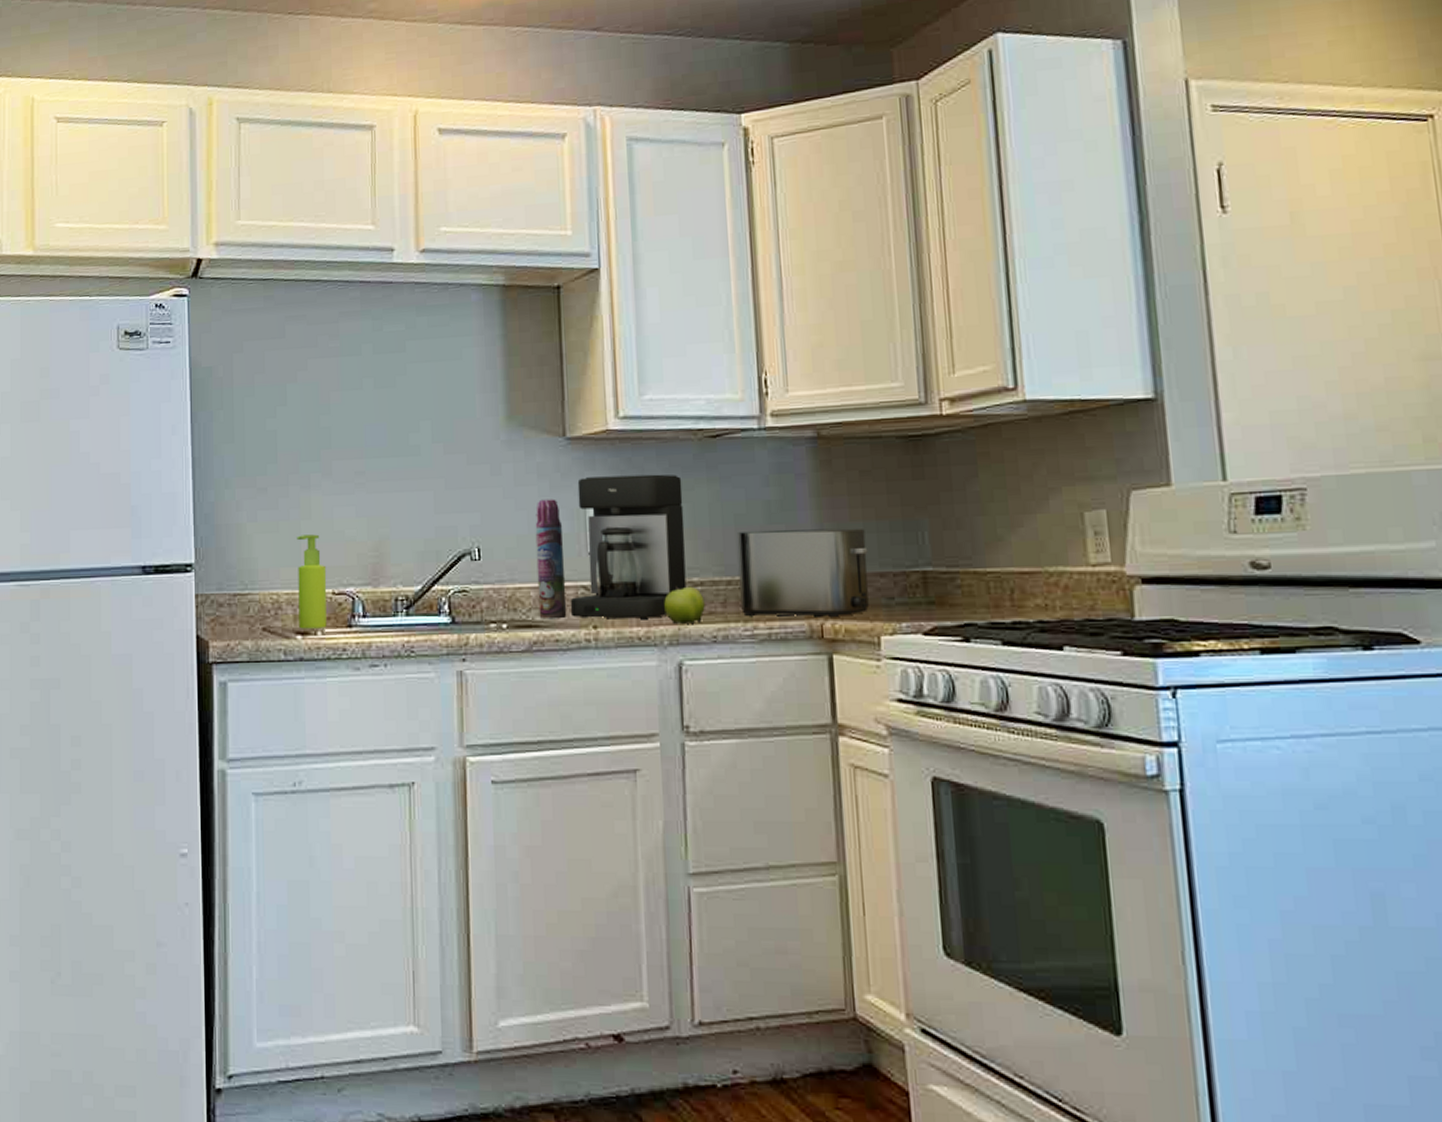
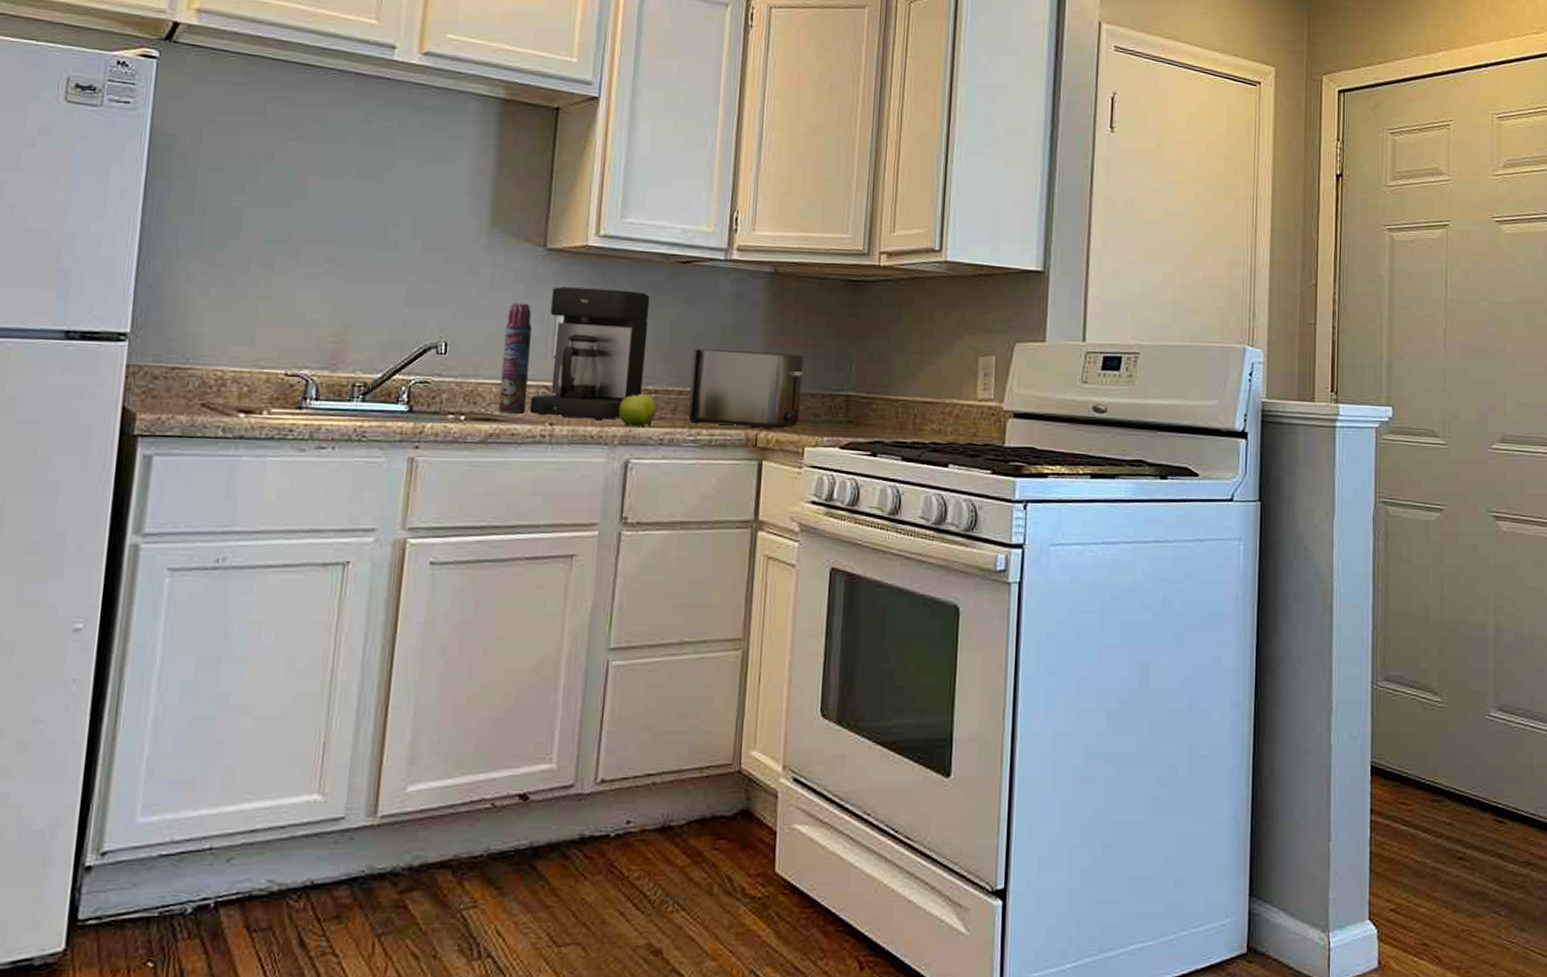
soap dispenser: present [297,534,327,629] -> none [243,314,282,408]

